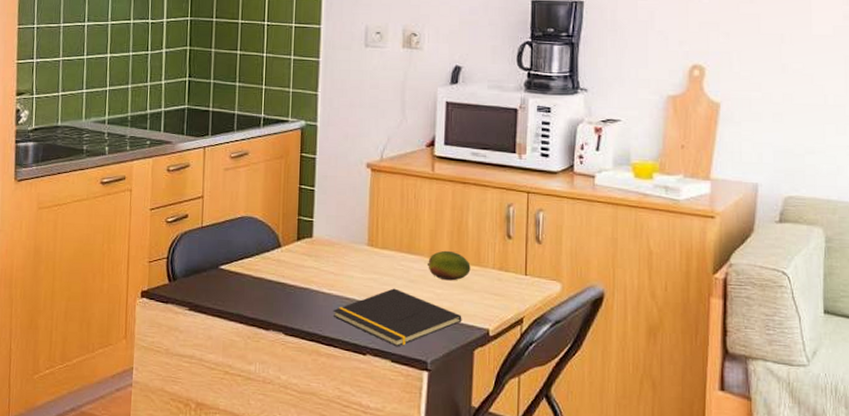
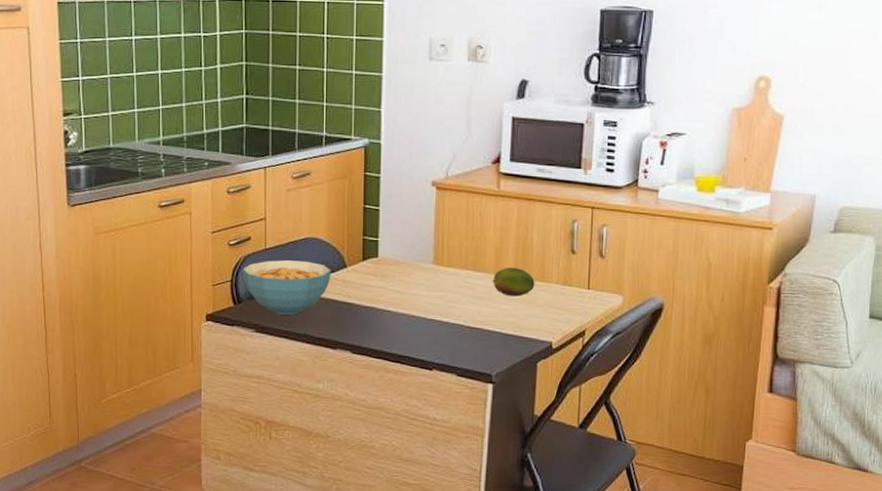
cereal bowl: none [178,238,266,294] -> present [242,260,331,315]
notepad: present [333,288,462,347] -> none [399,305,526,362]

